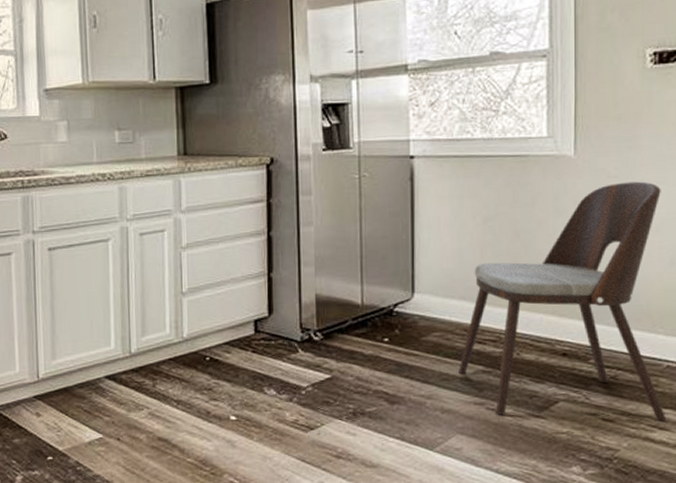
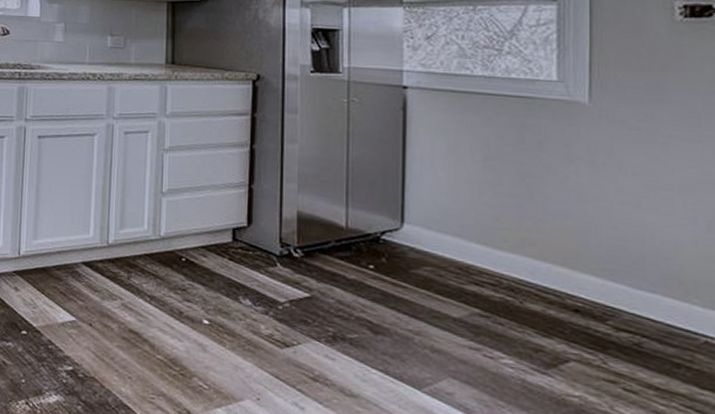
dining chair: present [458,181,667,423] -> none [452,136,706,406]

